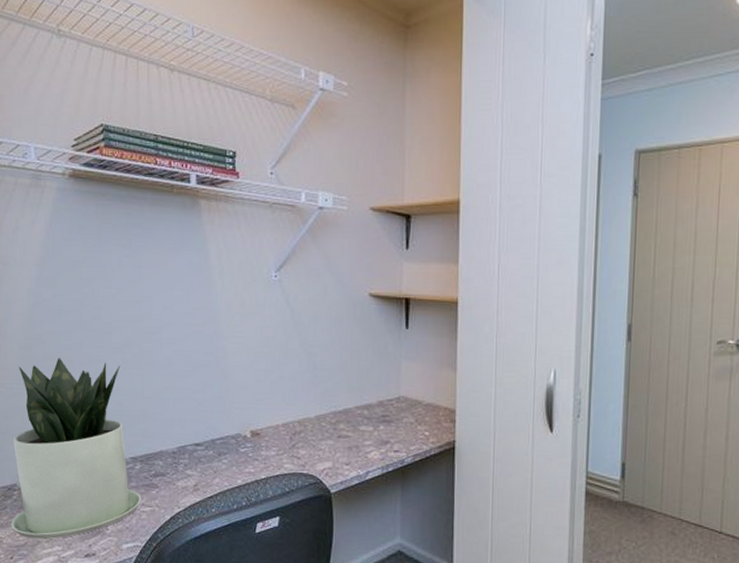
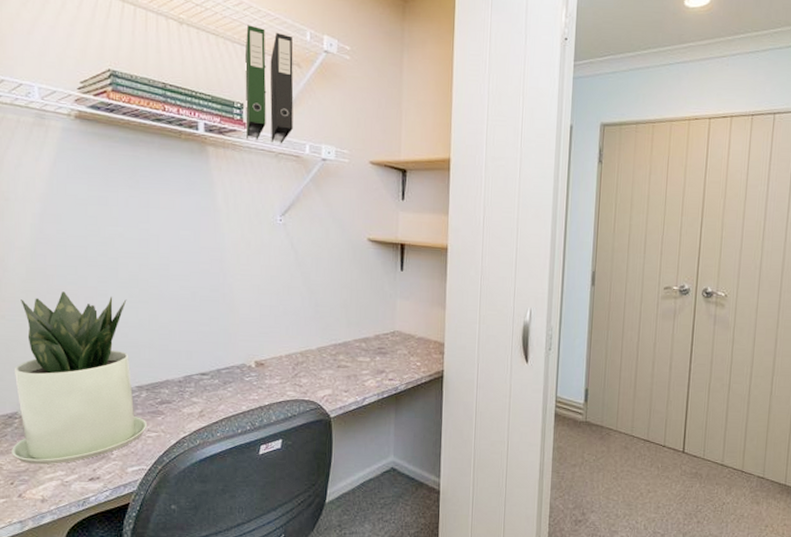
binder: none [237,66,288,193] -> present [245,25,294,144]

